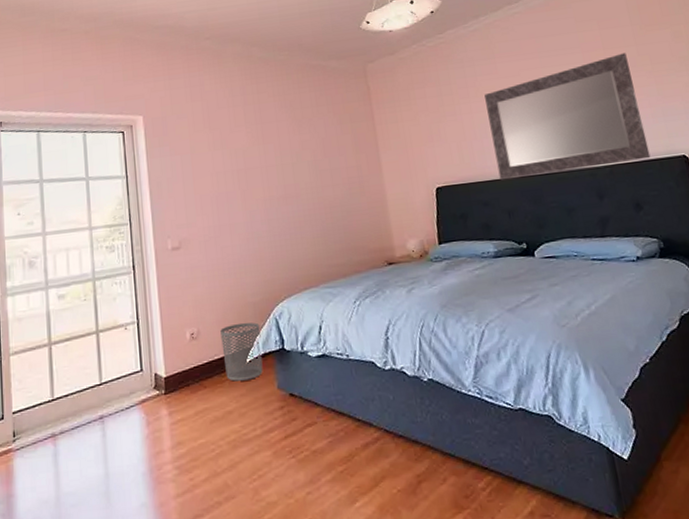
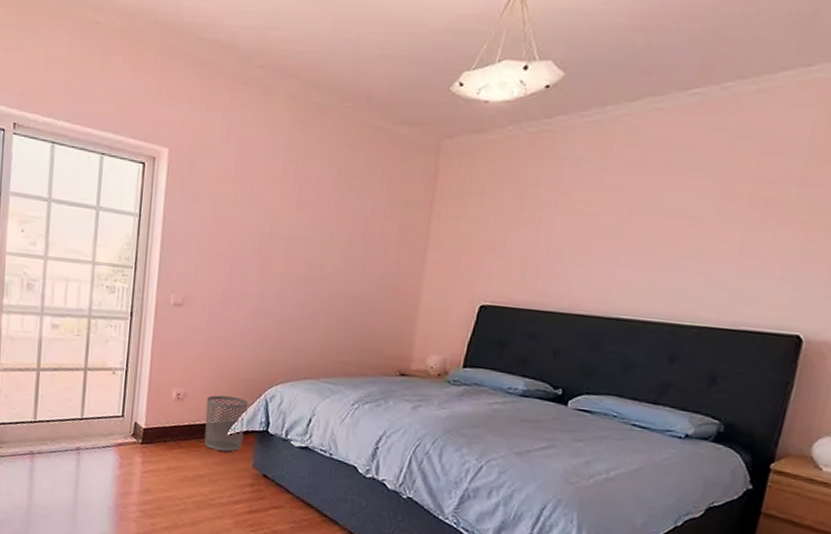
mirror: present [484,53,651,181] -> none [558,191,782,330]

